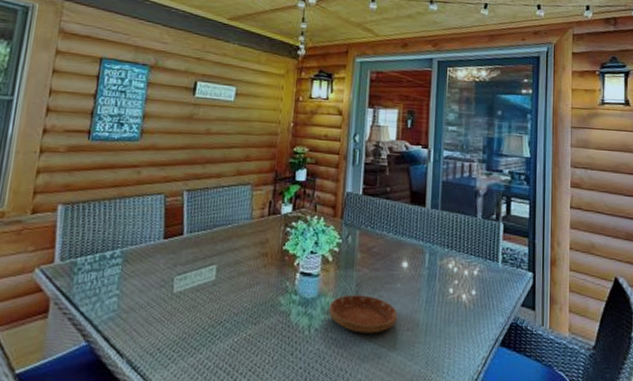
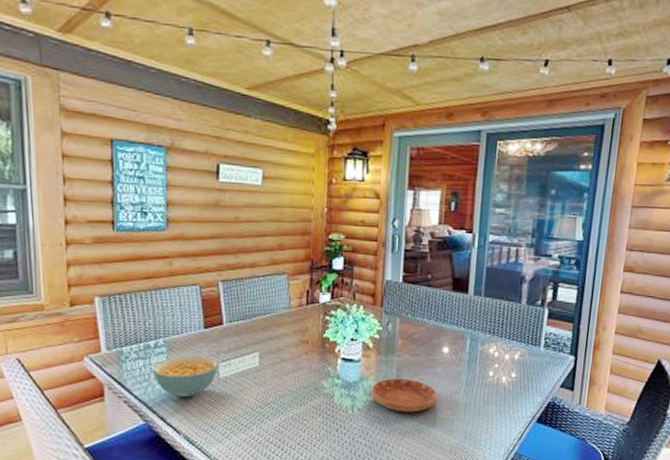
cereal bowl: none [104,268,175,315] -> present [152,356,219,398]

